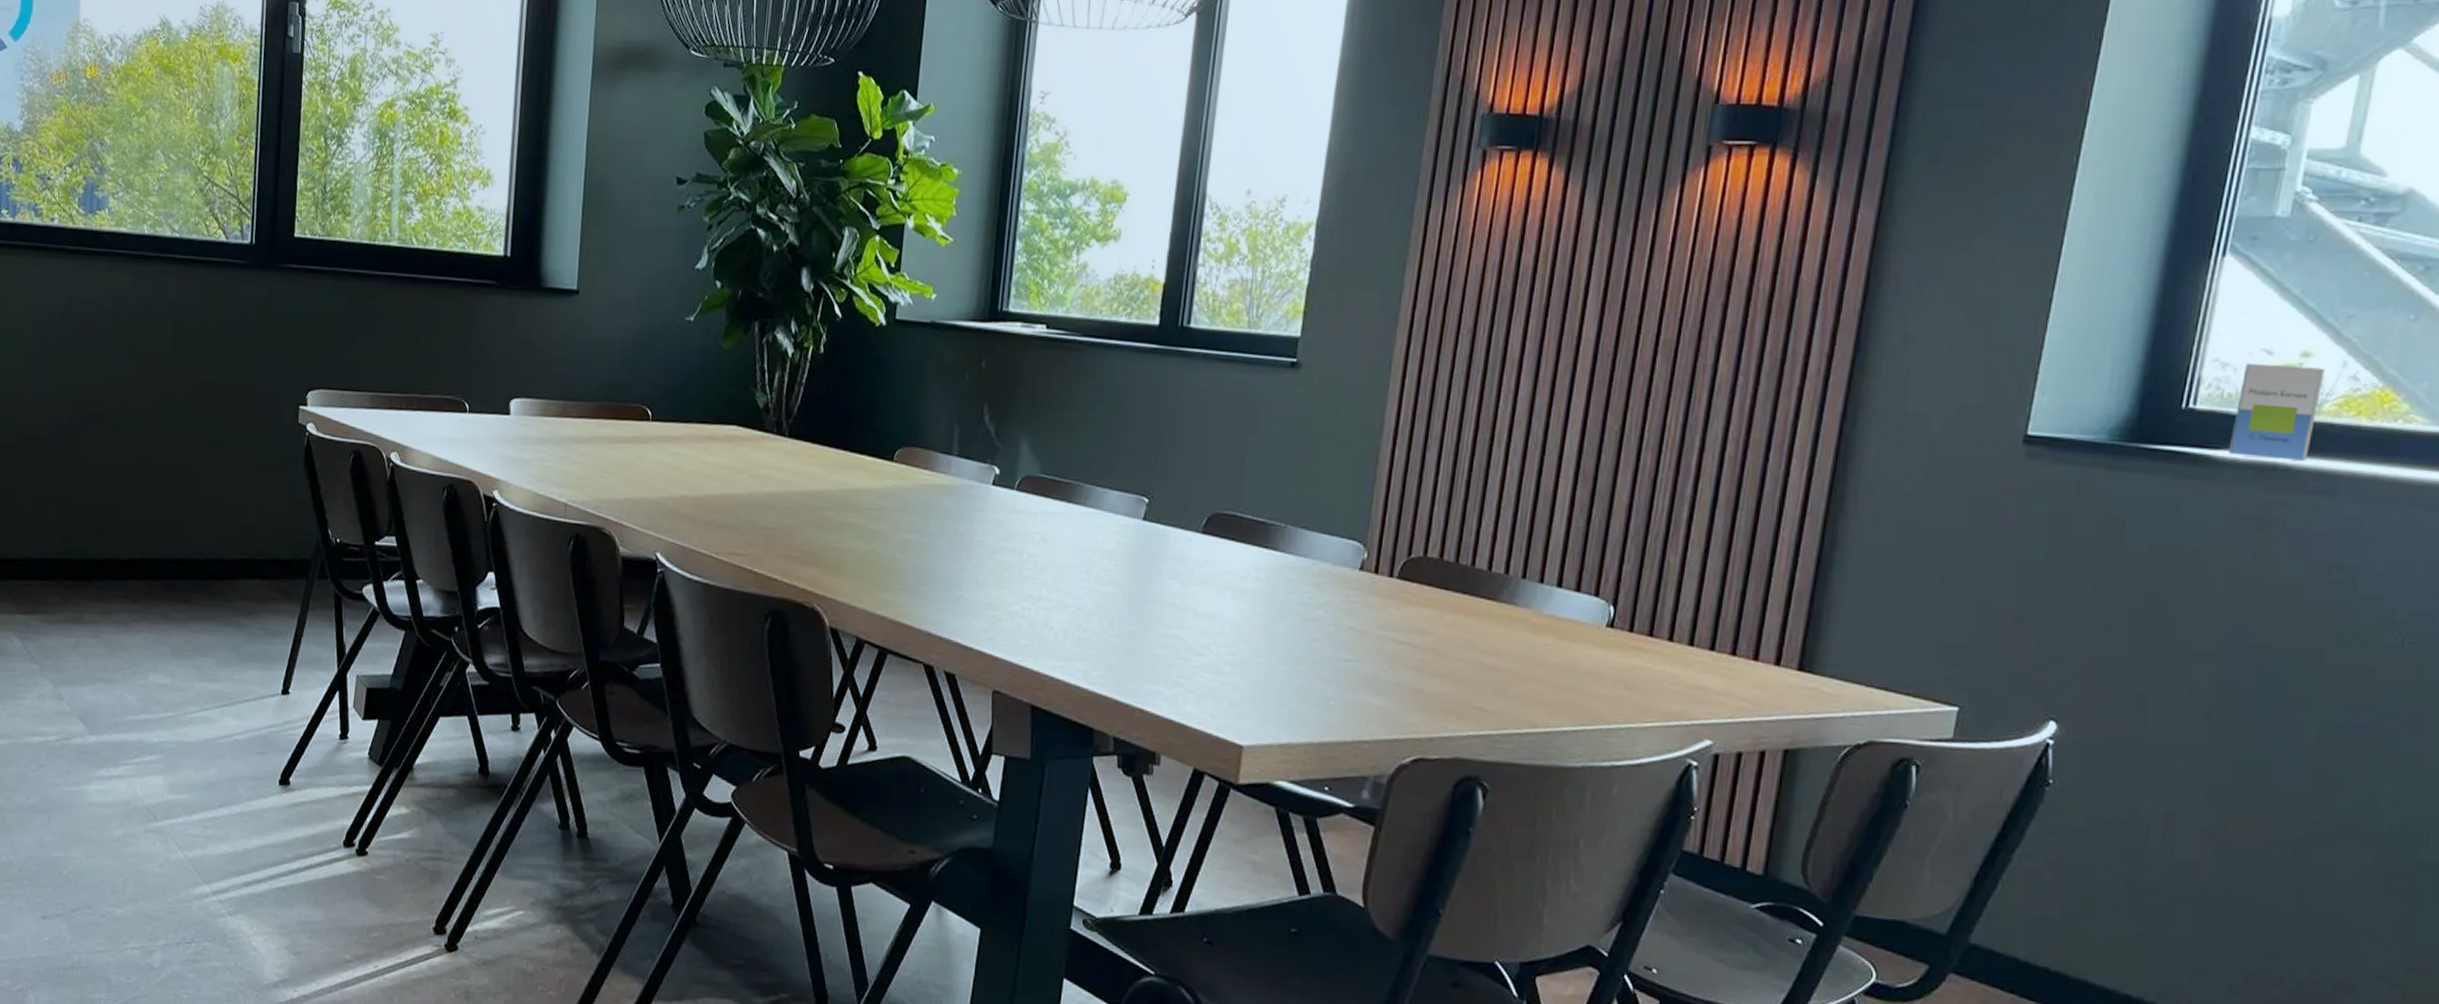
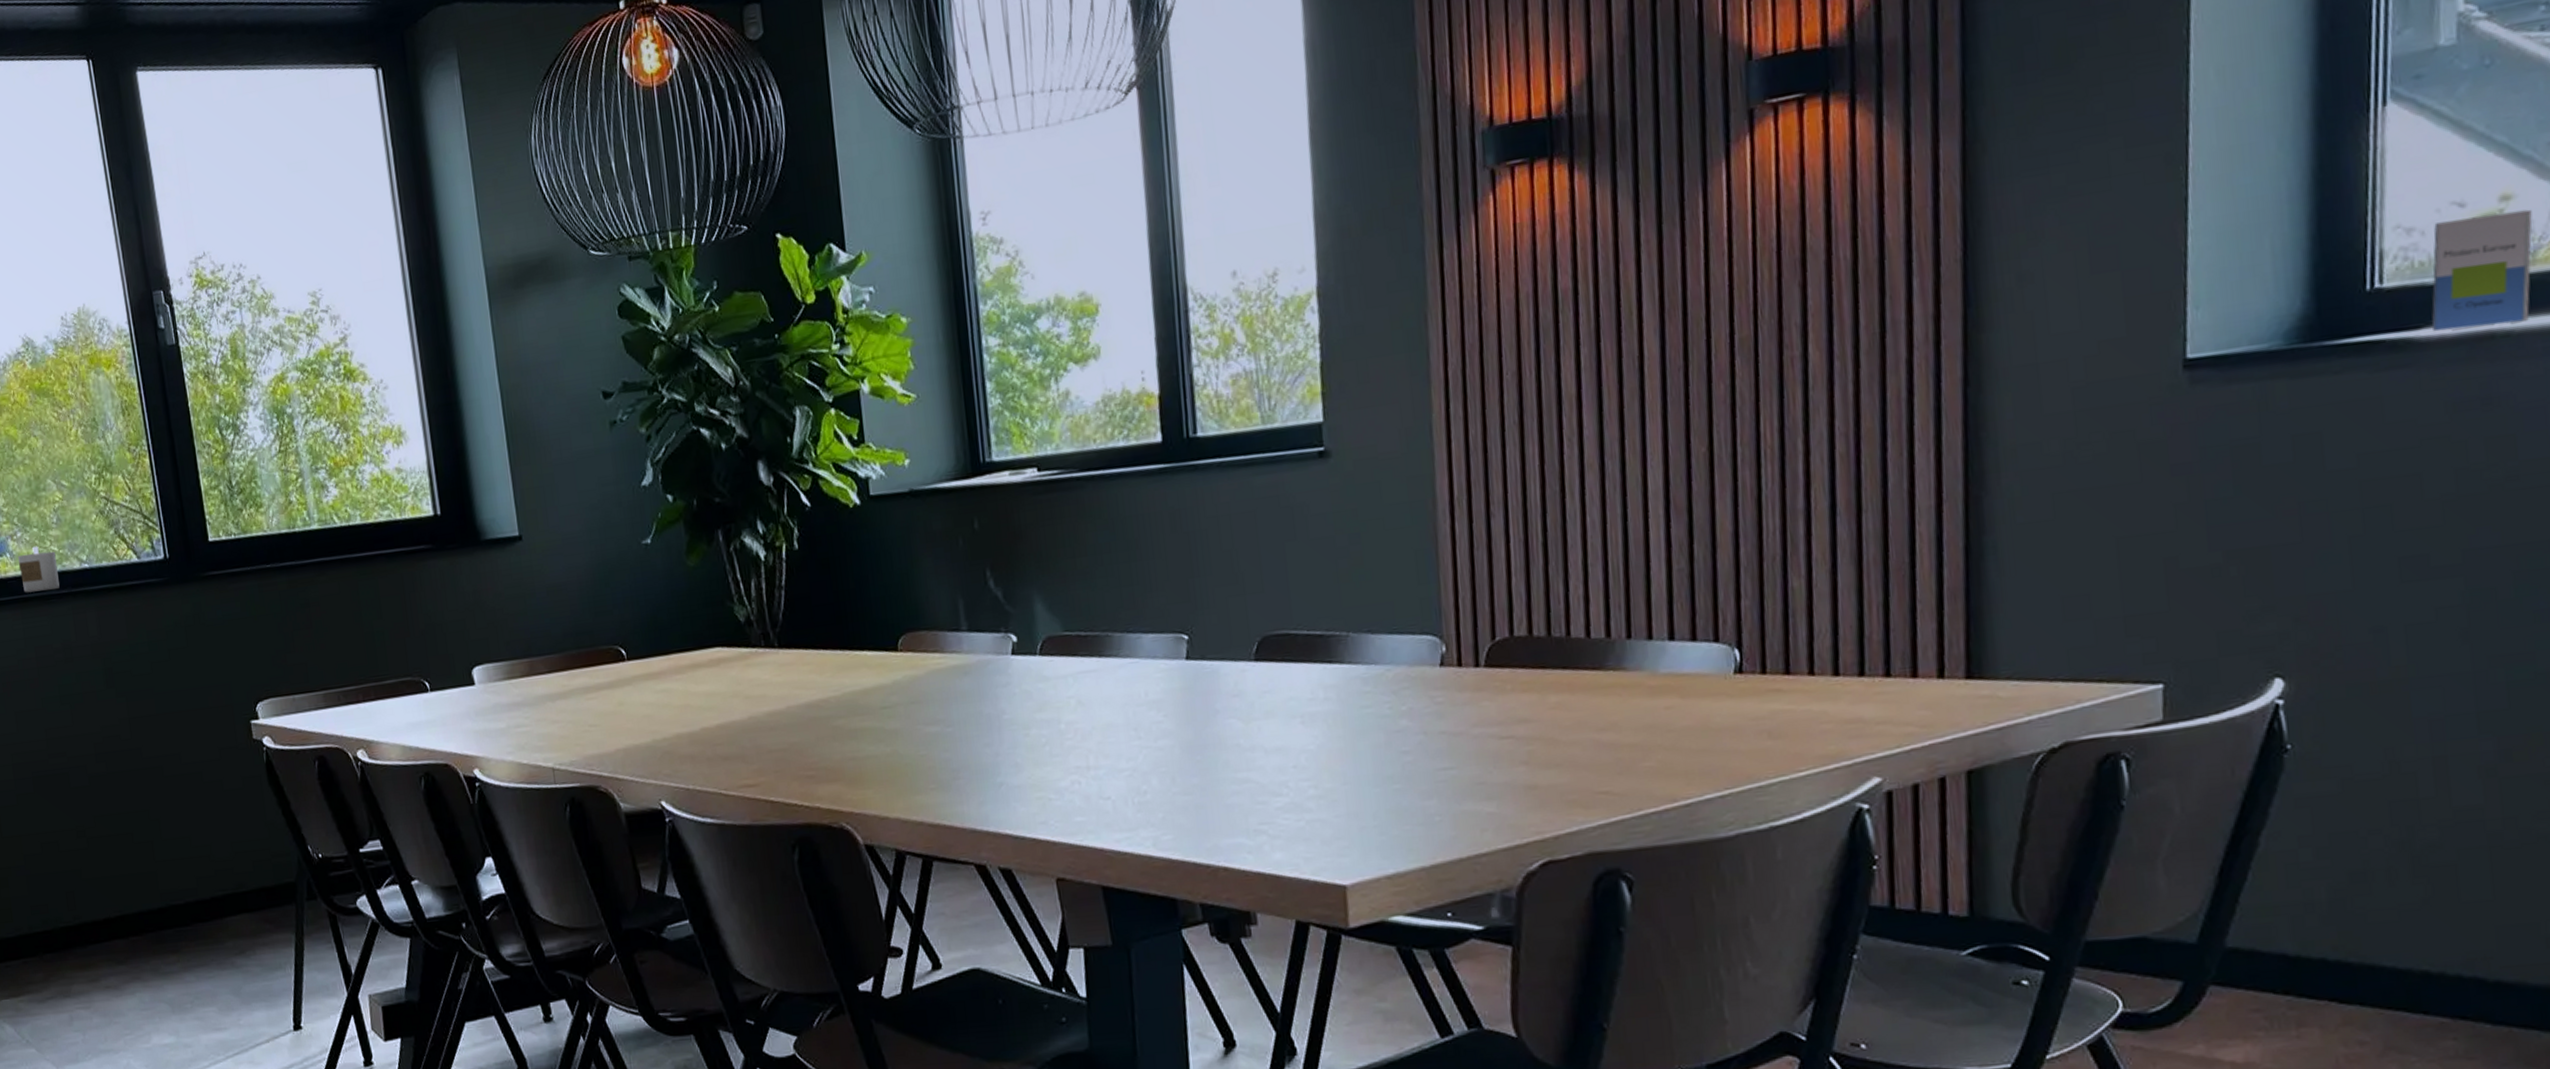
candle: none [114,207,151,252] -> present [17,546,60,593]

